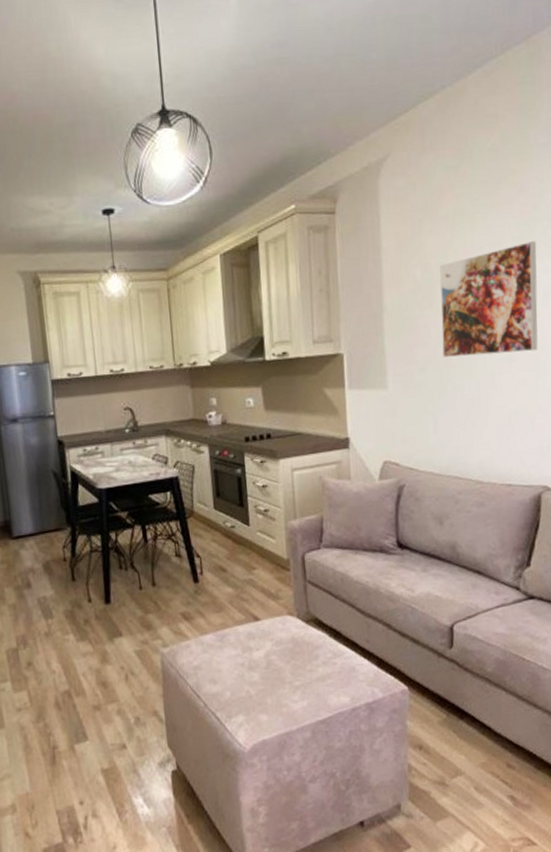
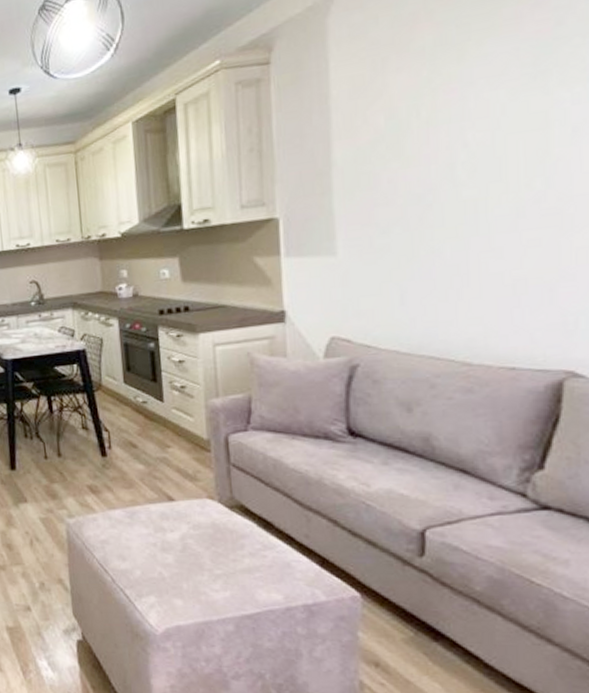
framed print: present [440,241,538,357] -> none [411,65,562,217]

